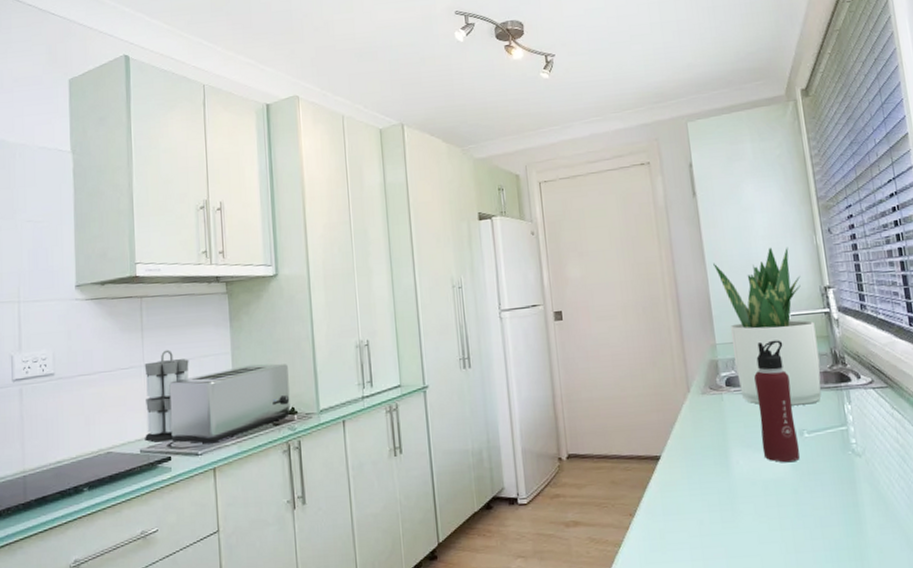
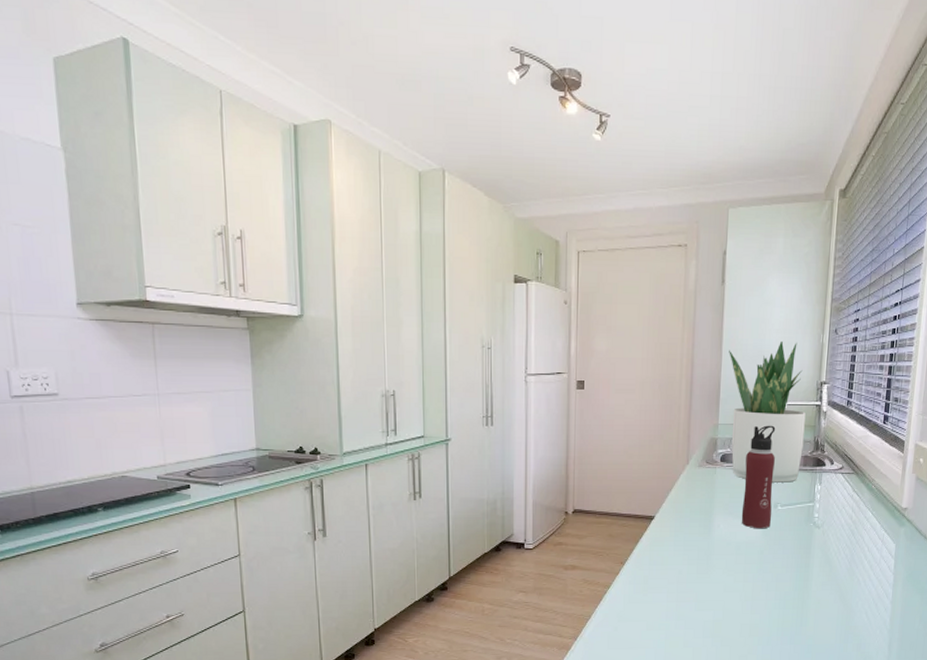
spice rack: present [144,349,189,443] -> none [159,380,208,470]
toaster: present [169,363,291,444] -> none [186,403,313,475]

